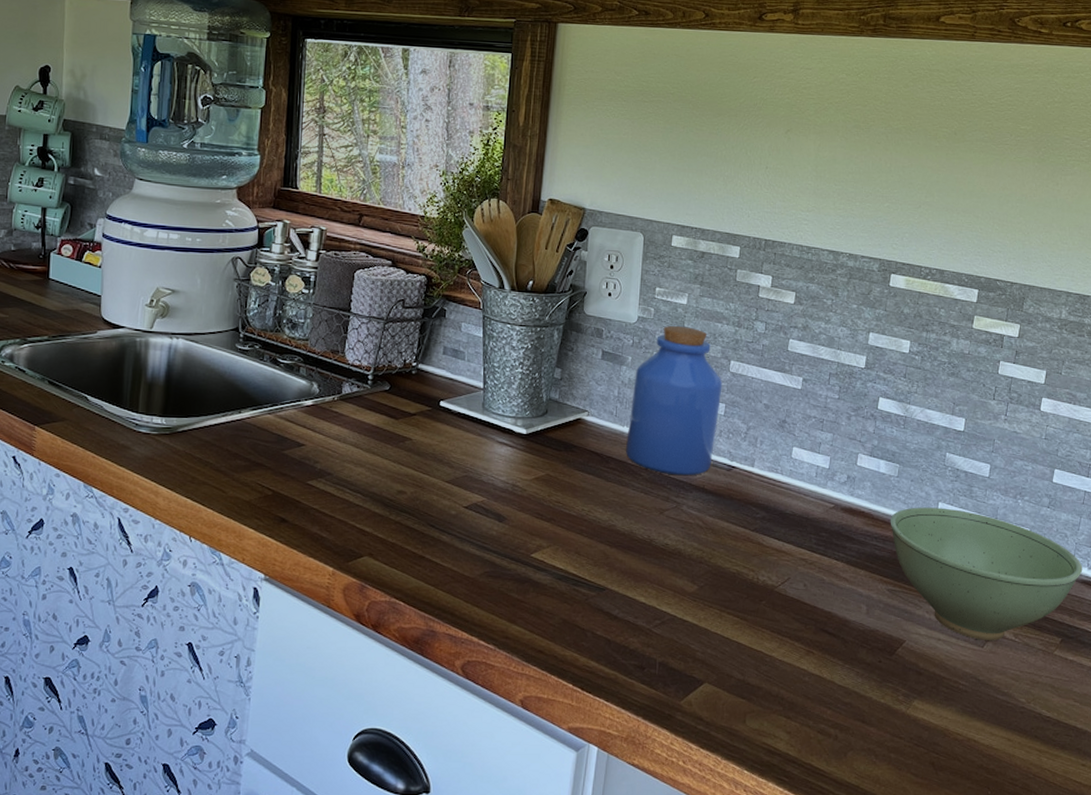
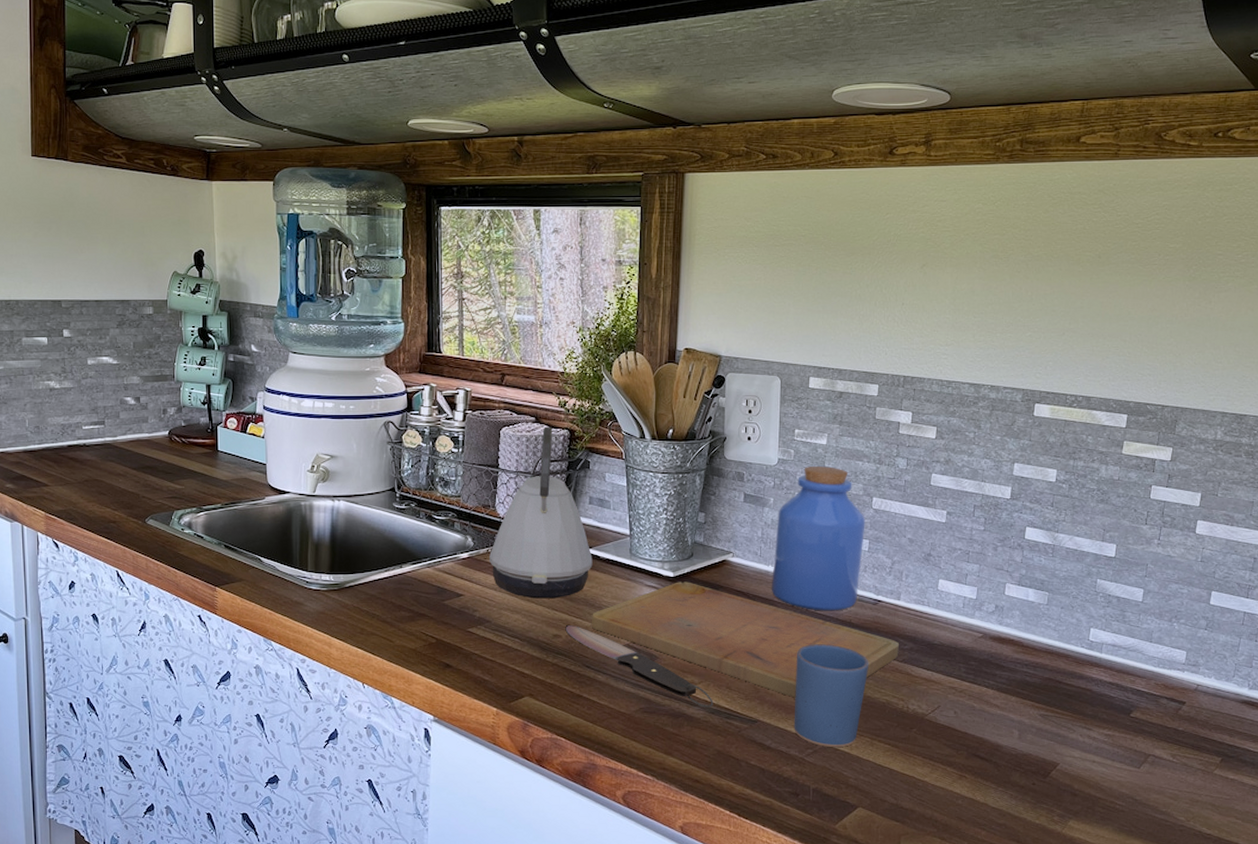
kettle: none [335,271,444,452] -> present [489,426,593,599]
kitchen knife: none [411,480,561,573] -> present [565,624,714,708]
cutting board: none [438,439,752,566] -> present [591,581,900,698]
mug: none [642,509,721,620] -> present [794,644,869,748]
bowl: present [890,507,1083,640] -> none [1040,633,1243,761]

